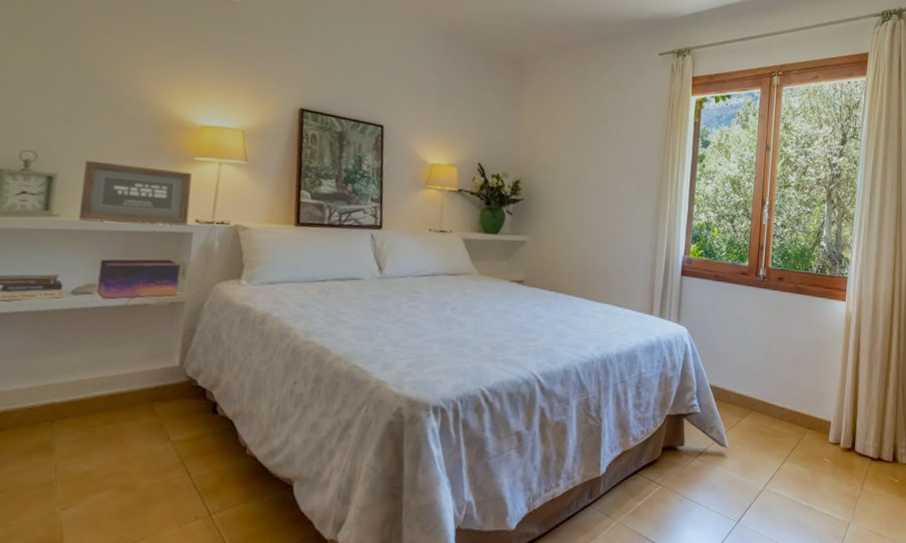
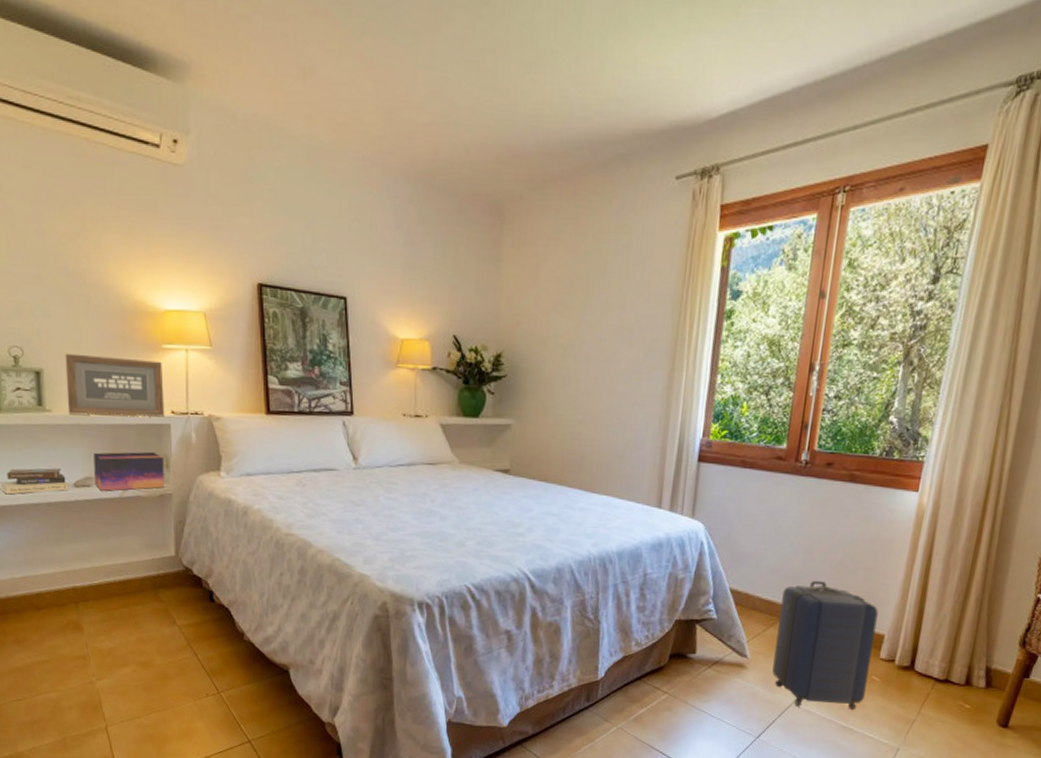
suitcase: none [747,376,825,491] -> present [772,581,879,711]

